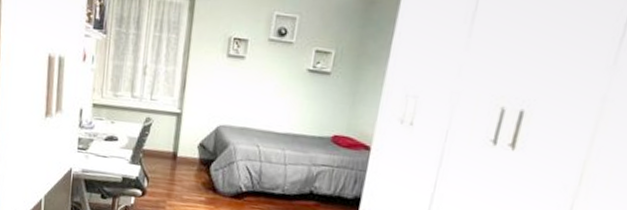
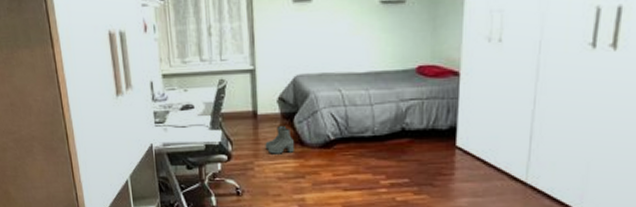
boots: none [179,170,208,198] -> present [265,125,294,154]

